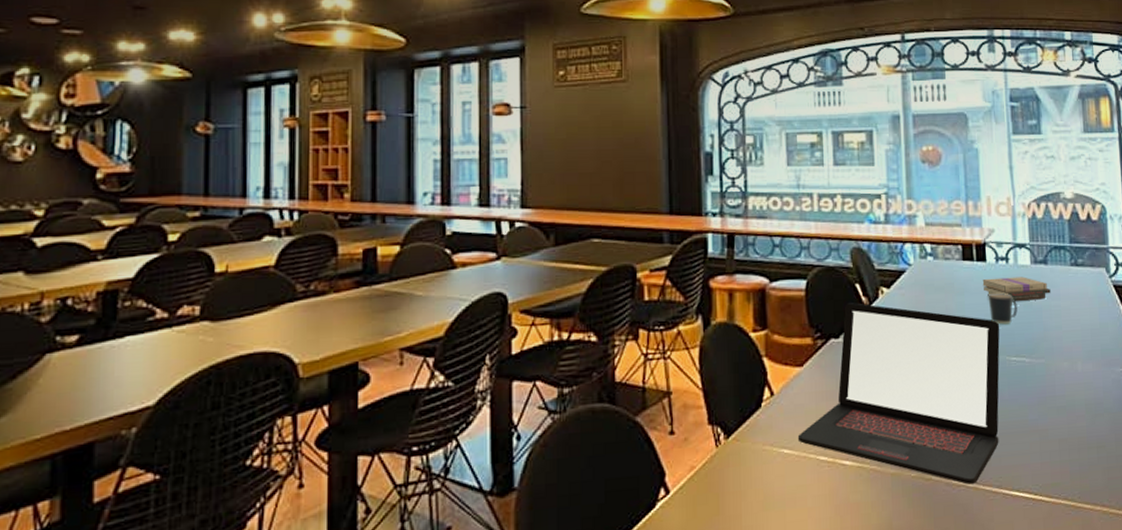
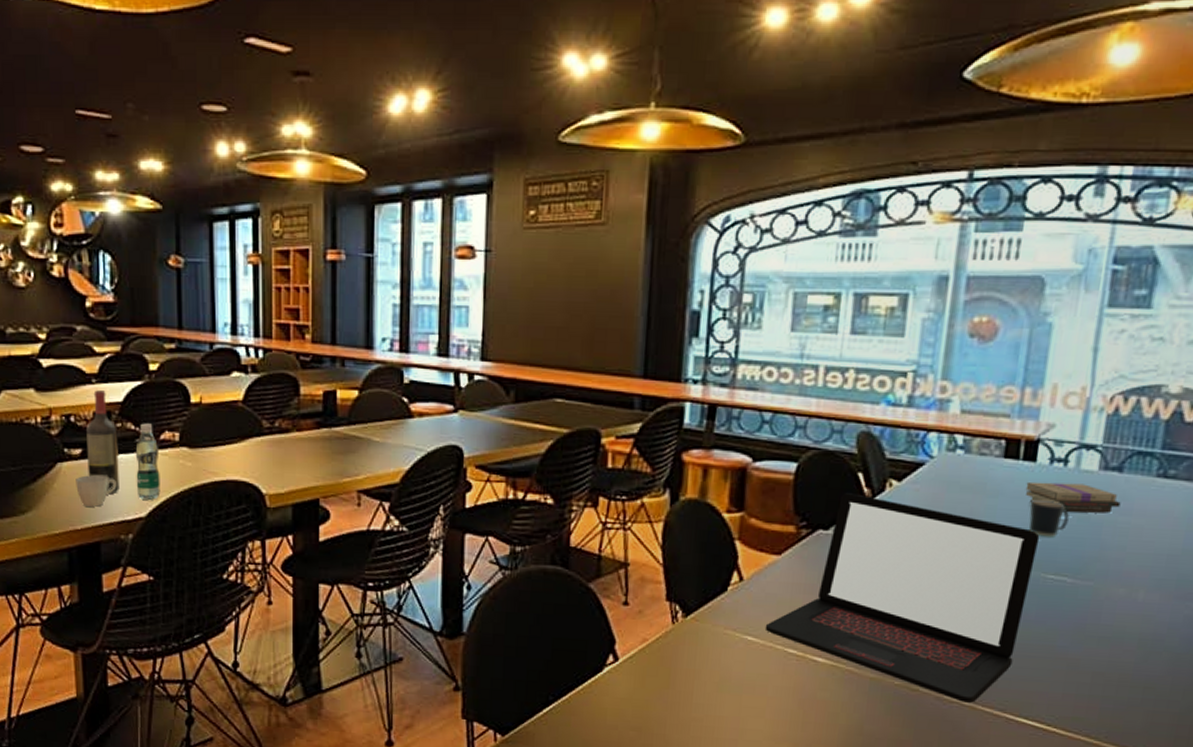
cup: none [68,362,120,401] -> present [76,474,117,507]
wine bottle: none [84,267,126,384] -> present [86,390,119,495]
bottle: none [144,299,176,387] -> present [135,423,161,501]

